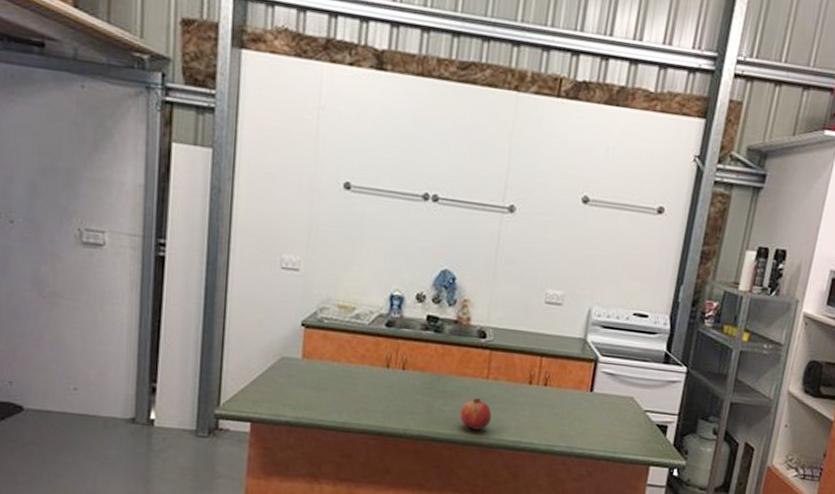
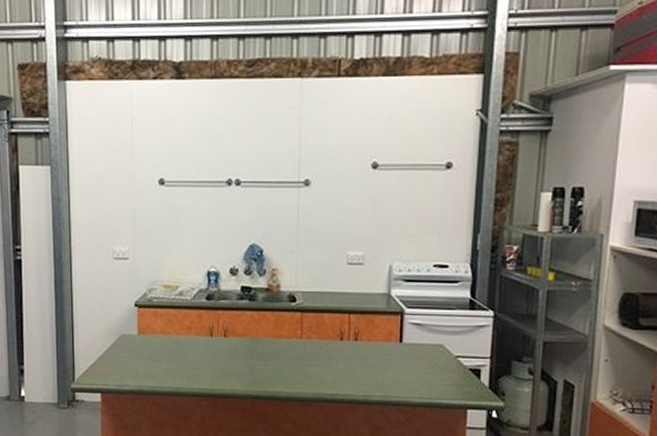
fruit: present [460,397,492,430] -> none [280,356,309,386]

